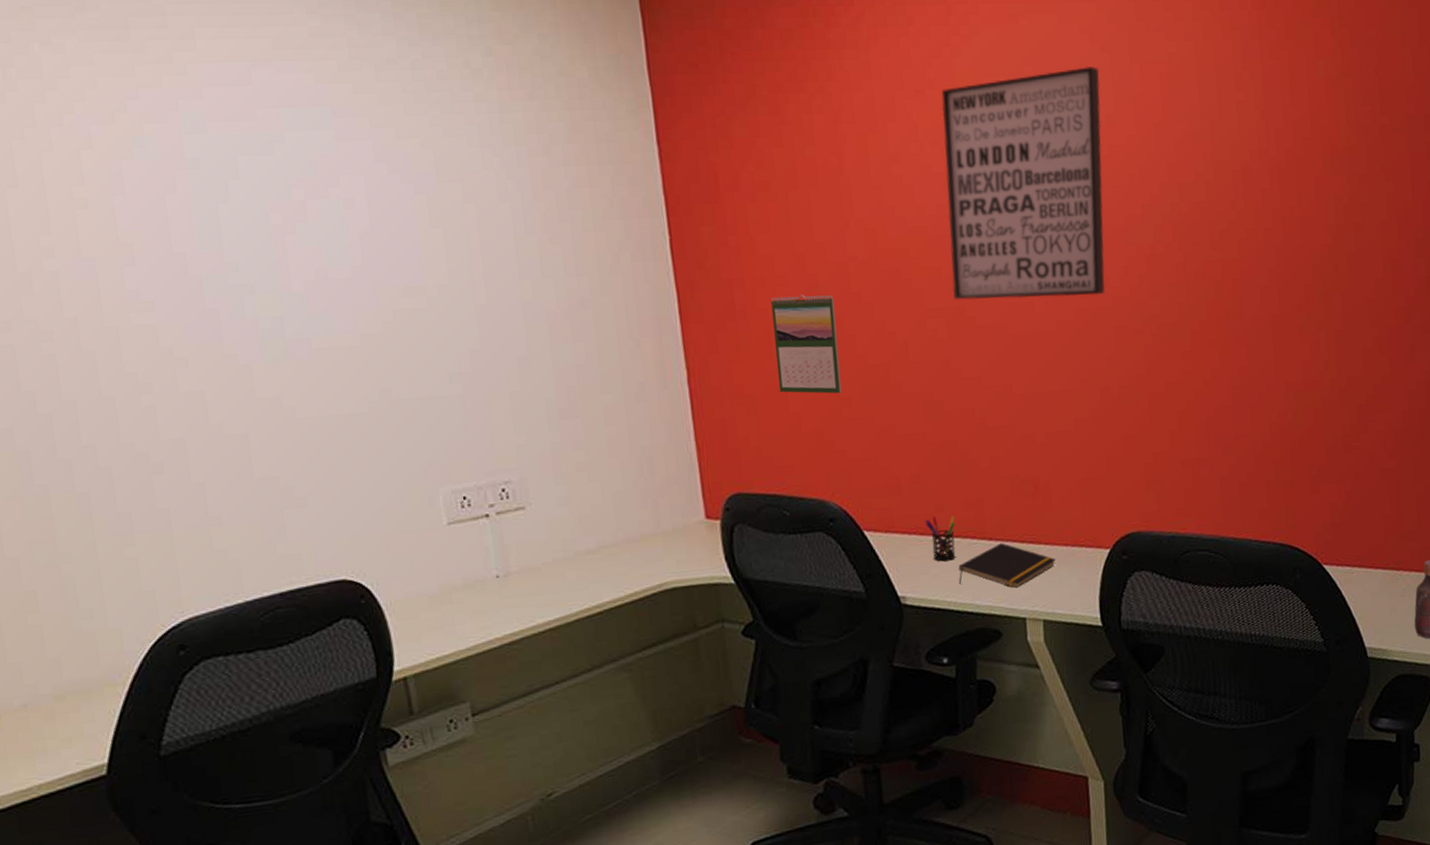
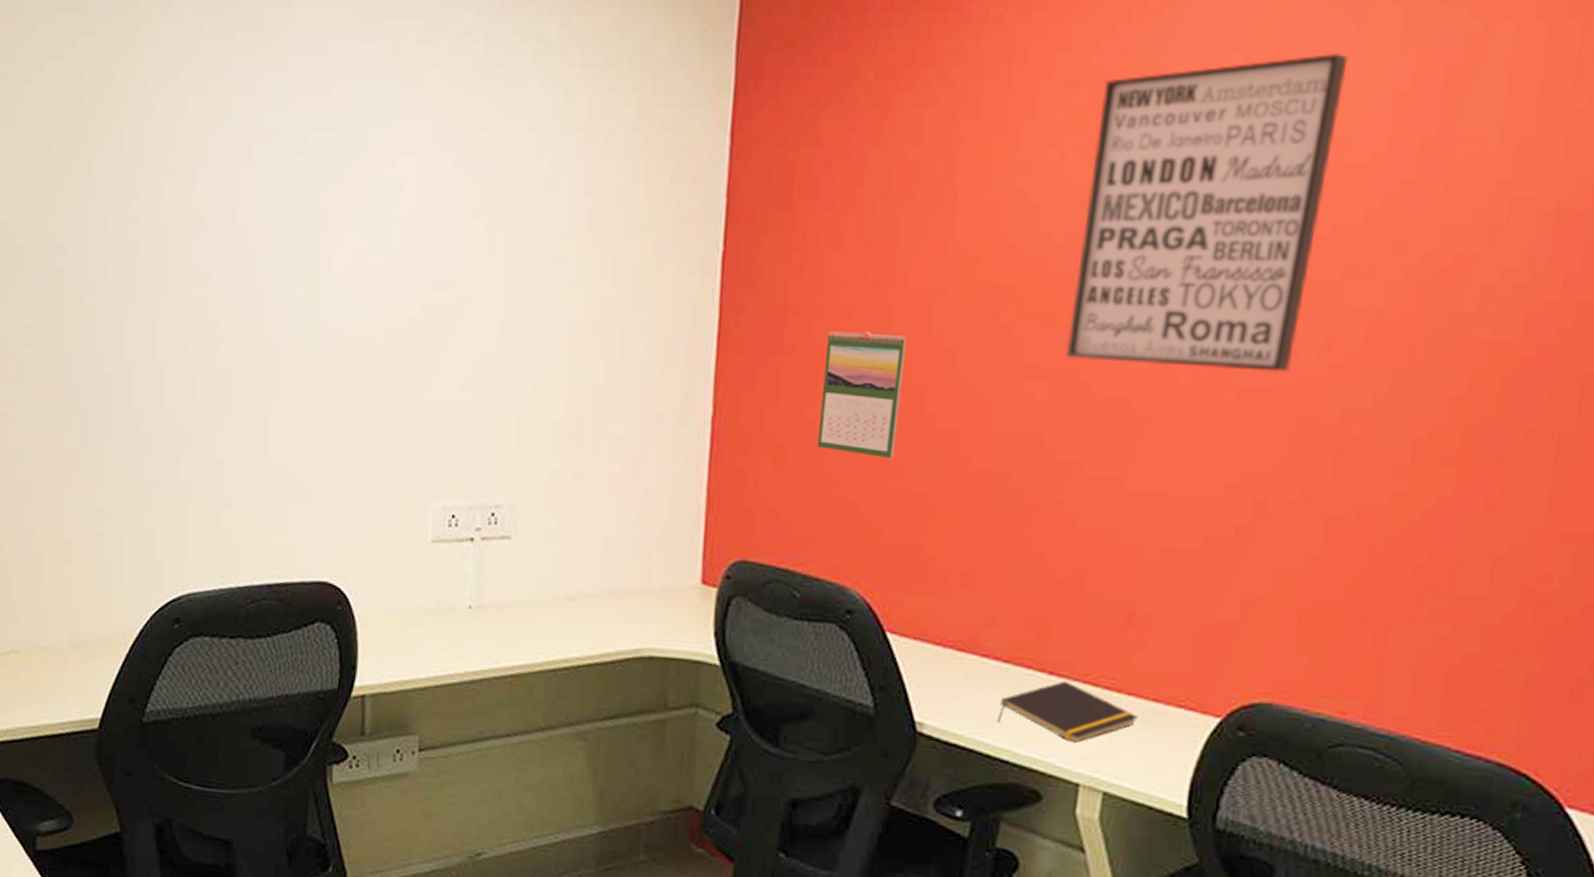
pen holder: present [925,515,956,562] -> none [968,630,1009,691]

